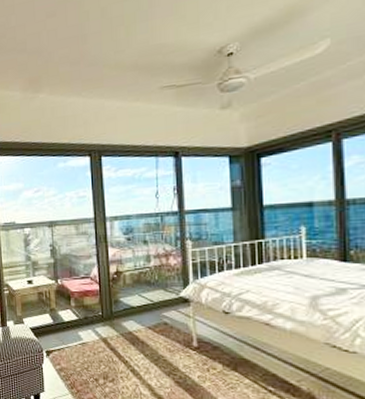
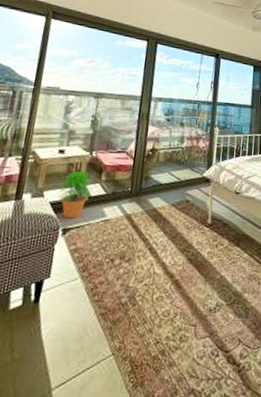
potted plant: none [35,299,65,342] -> present [57,171,94,219]

